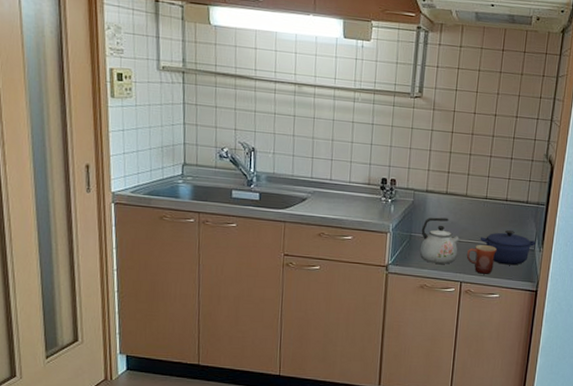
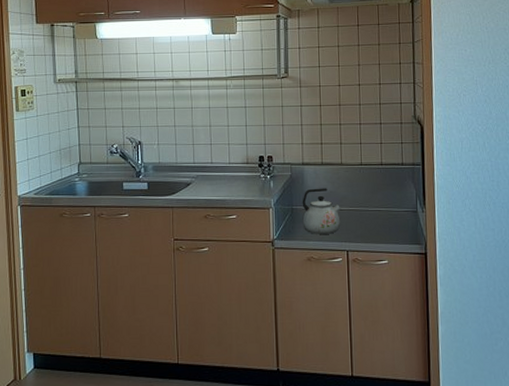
mug: present [466,244,498,274] -> none [349,210,380,241]
cooking pot: present [480,230,536,266] -> none [360,194,417,229]

